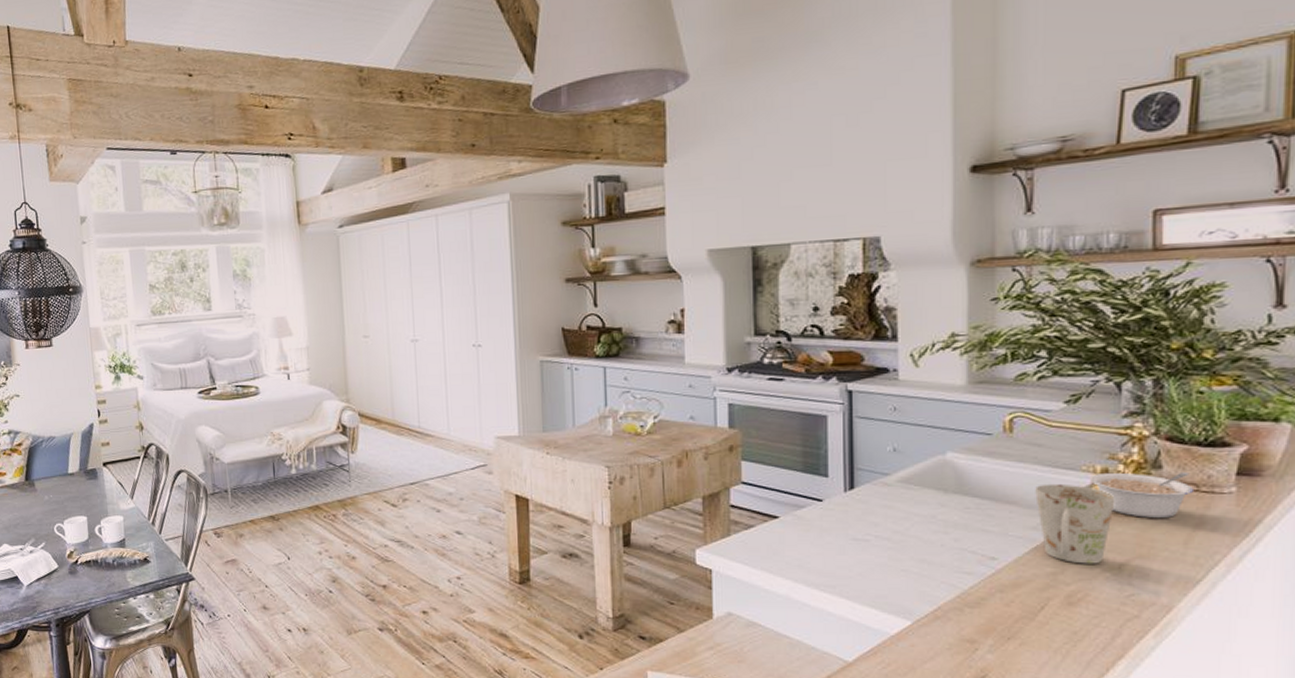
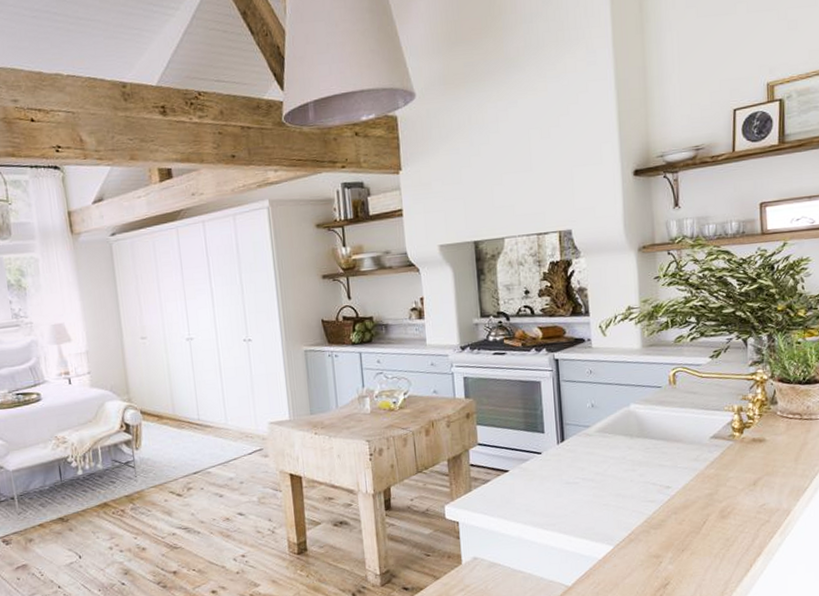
mug: present [1035,483,1115,564] -> none [694,422,748,485]
legume: present [1089,471,1195,519] -> none [730,405,799,444]

